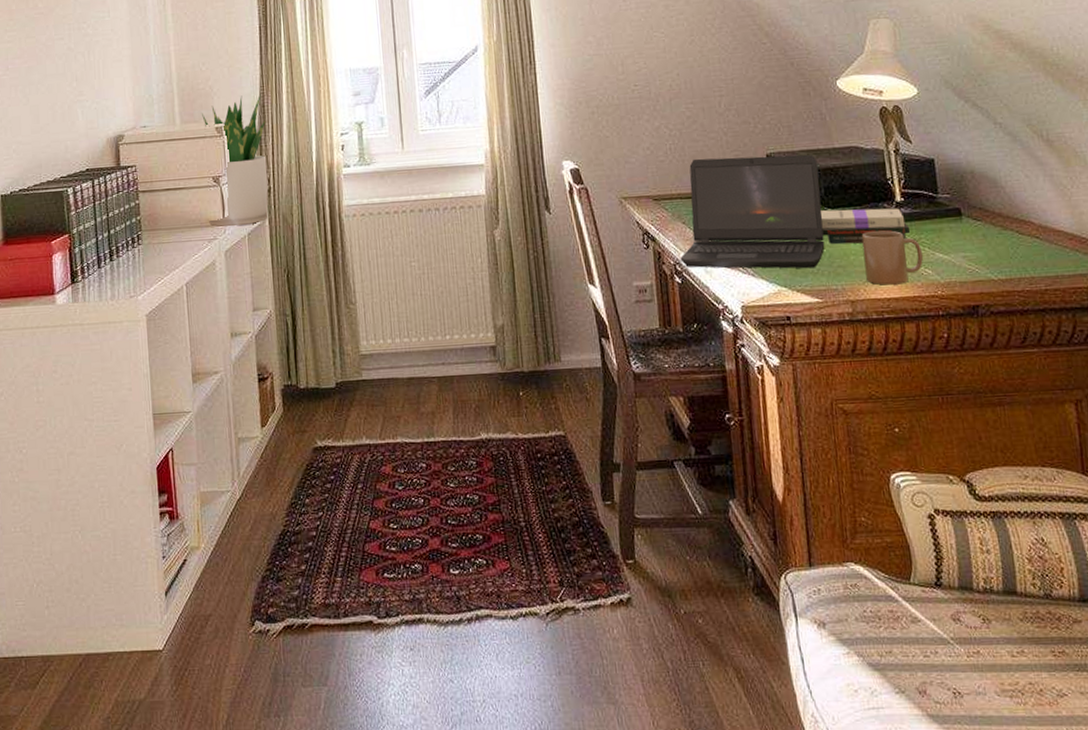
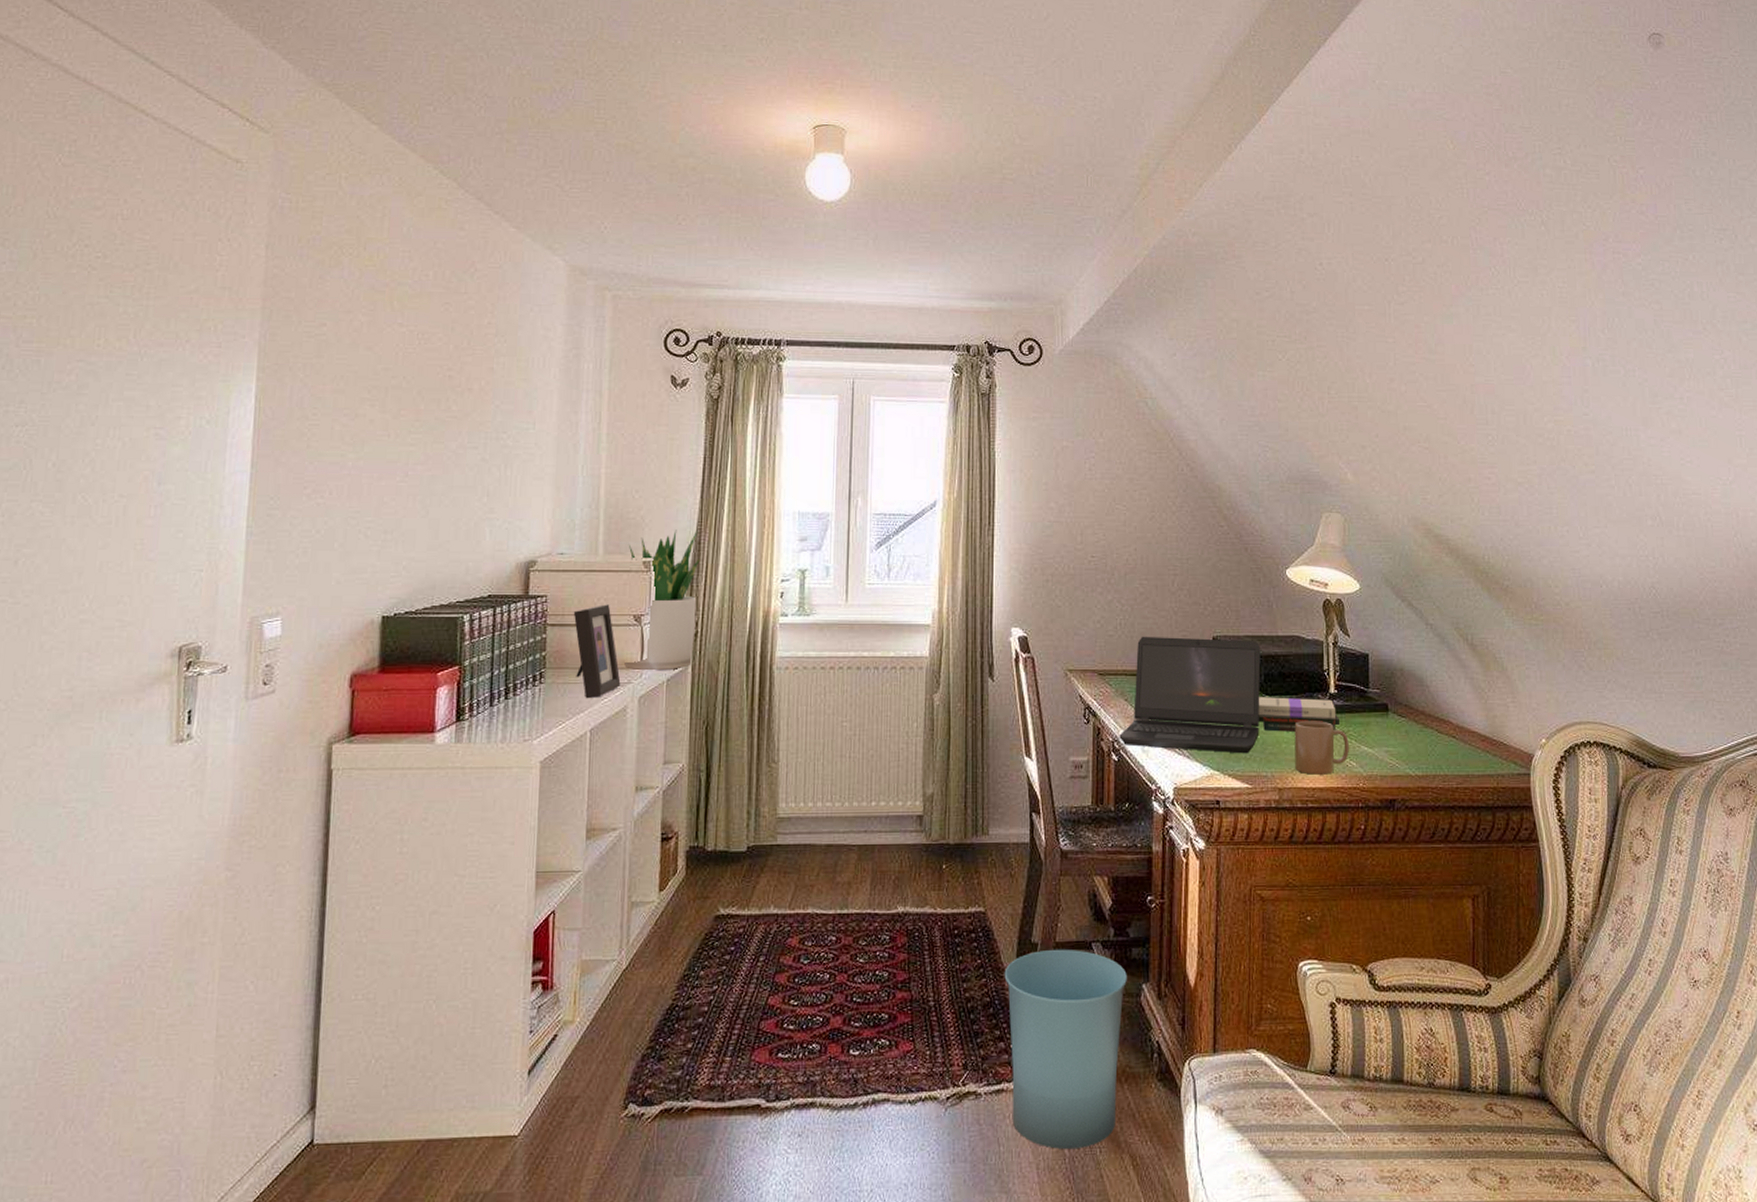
picture frame: none [160,169,208,256] -> present [573,604,621,699]
waste bin: none [590,469,716,663] -> present [1004,950,1127,1150]

